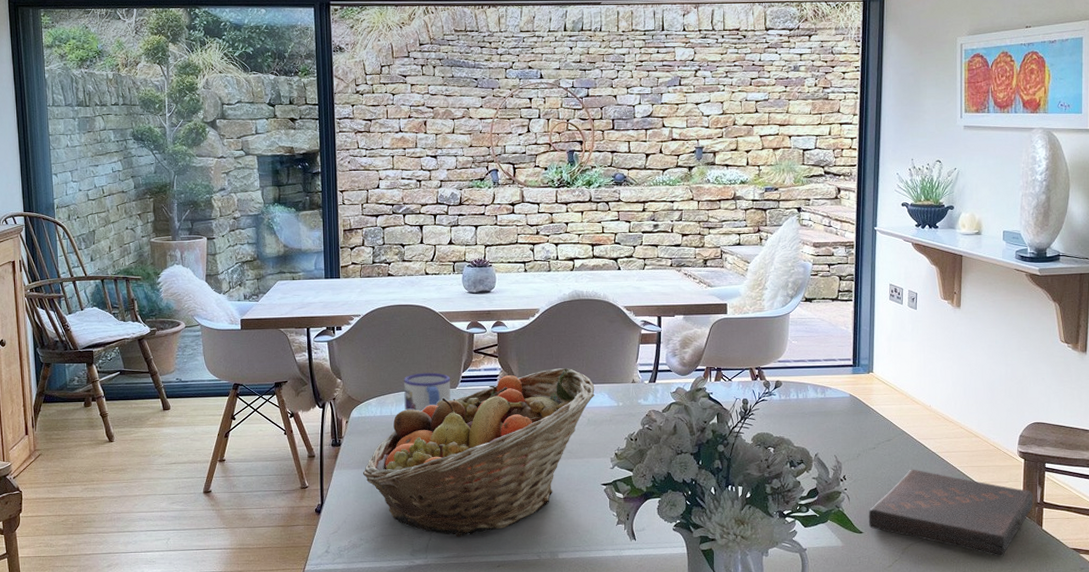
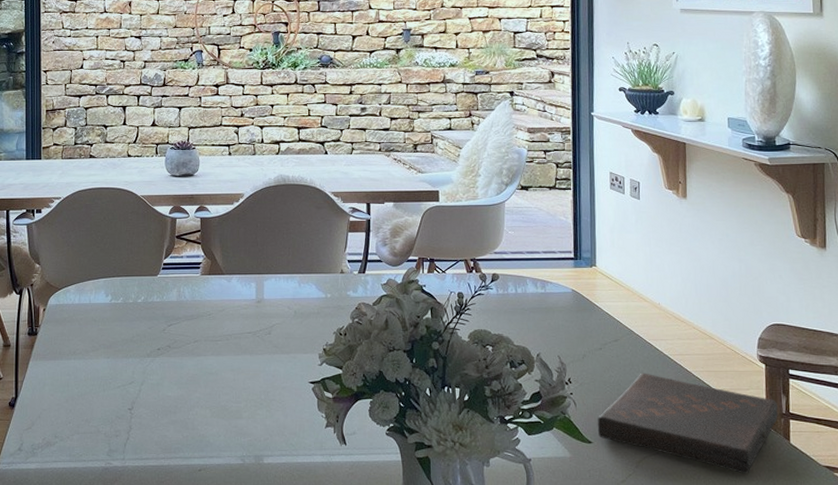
fruit basket: present [363,367,595,537] -> none [60,255,302,437]
mug: present [404,372,451,411] -> none [104,259,151,300]

